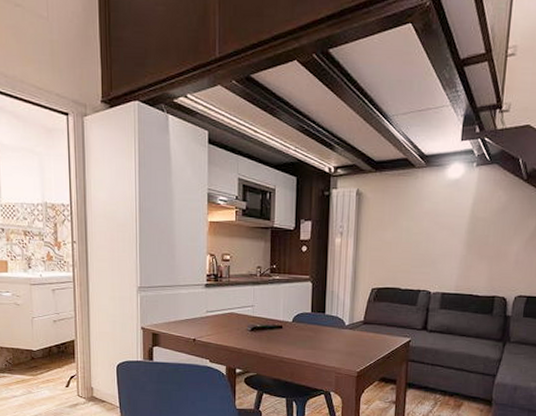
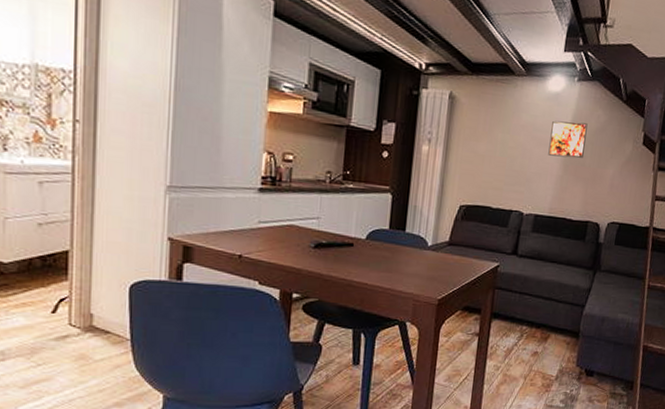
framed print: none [451,204,489,238] -> present [548,120,588,159]

